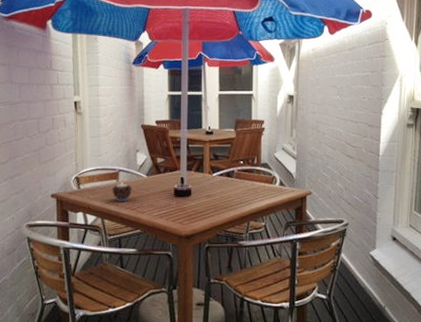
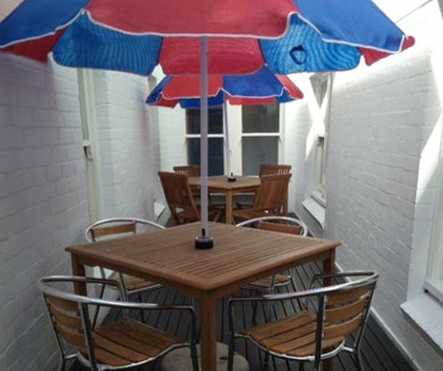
candle: present [111,182,132,202] -> none [129,234,151,255]

